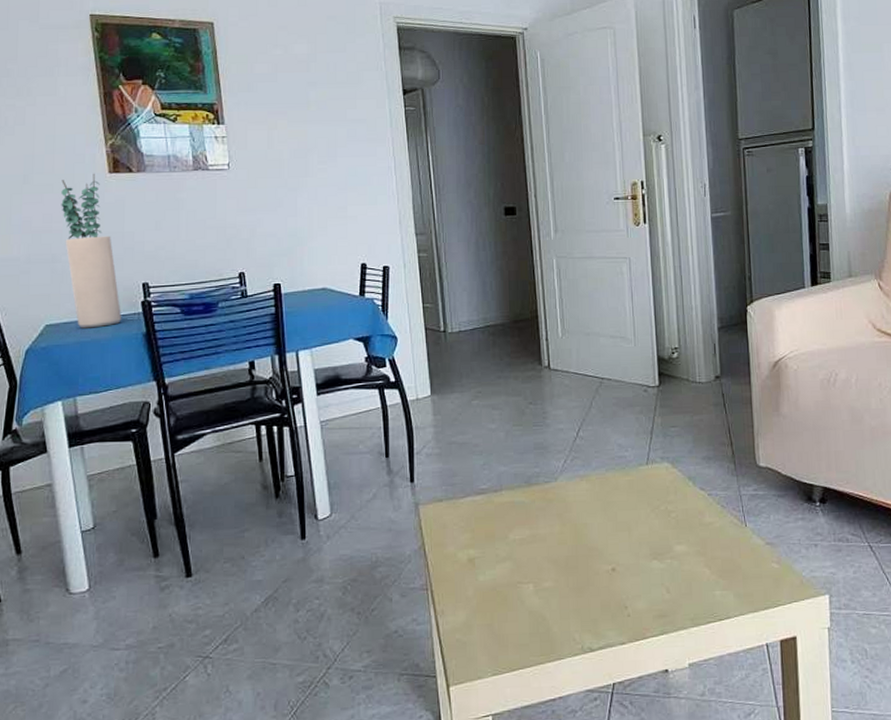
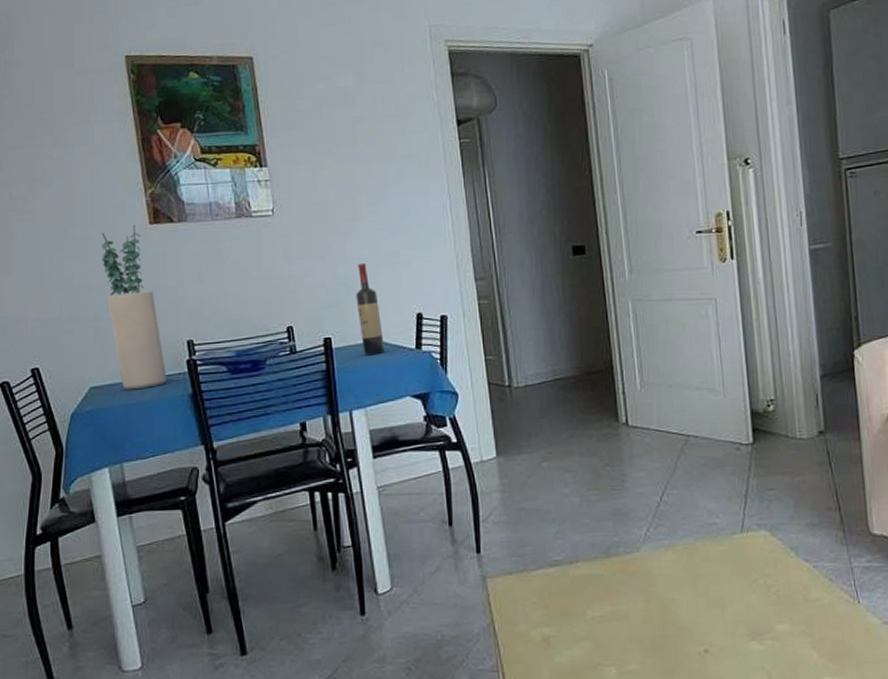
wine bottle: none [305,217,330,301] -> present [356,263,385,356]

